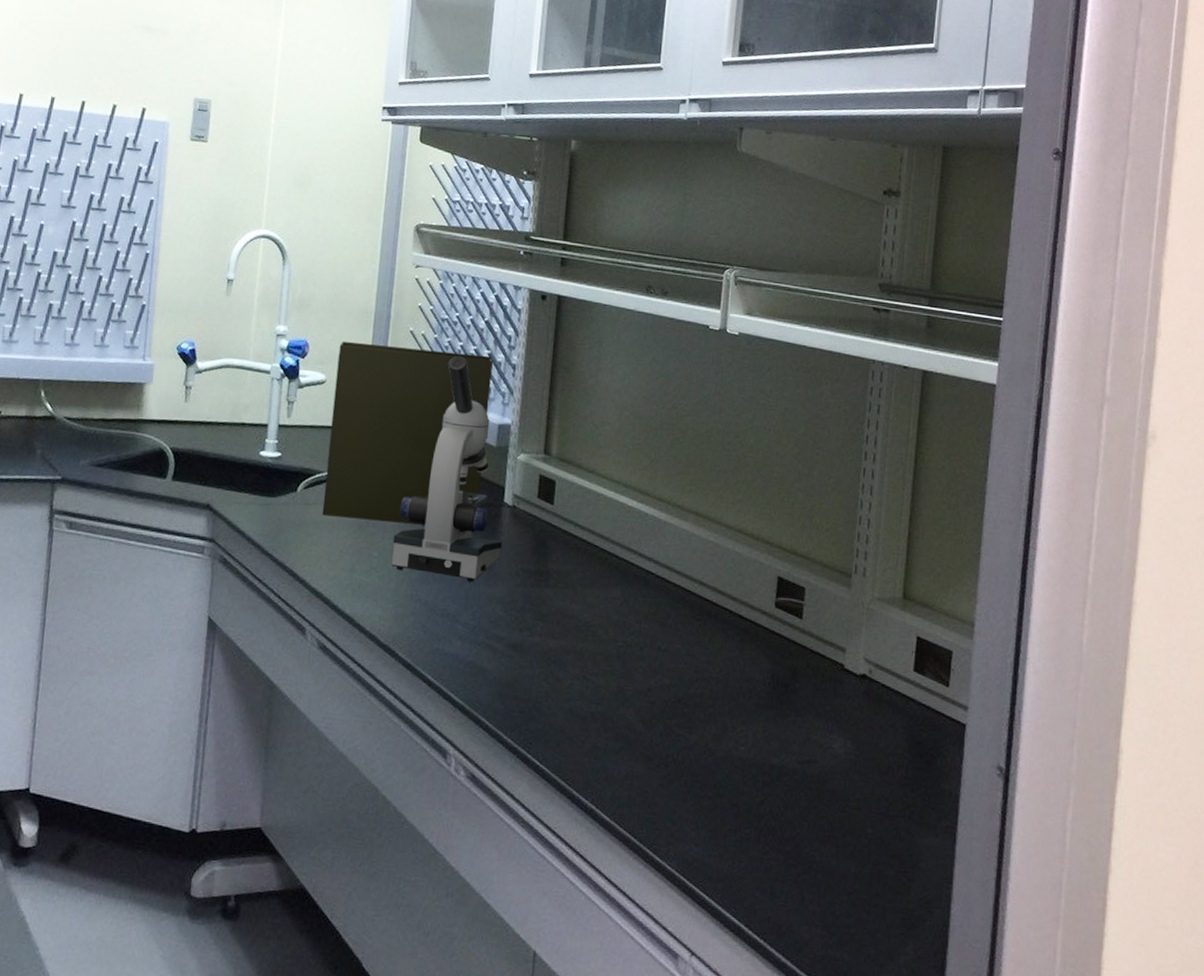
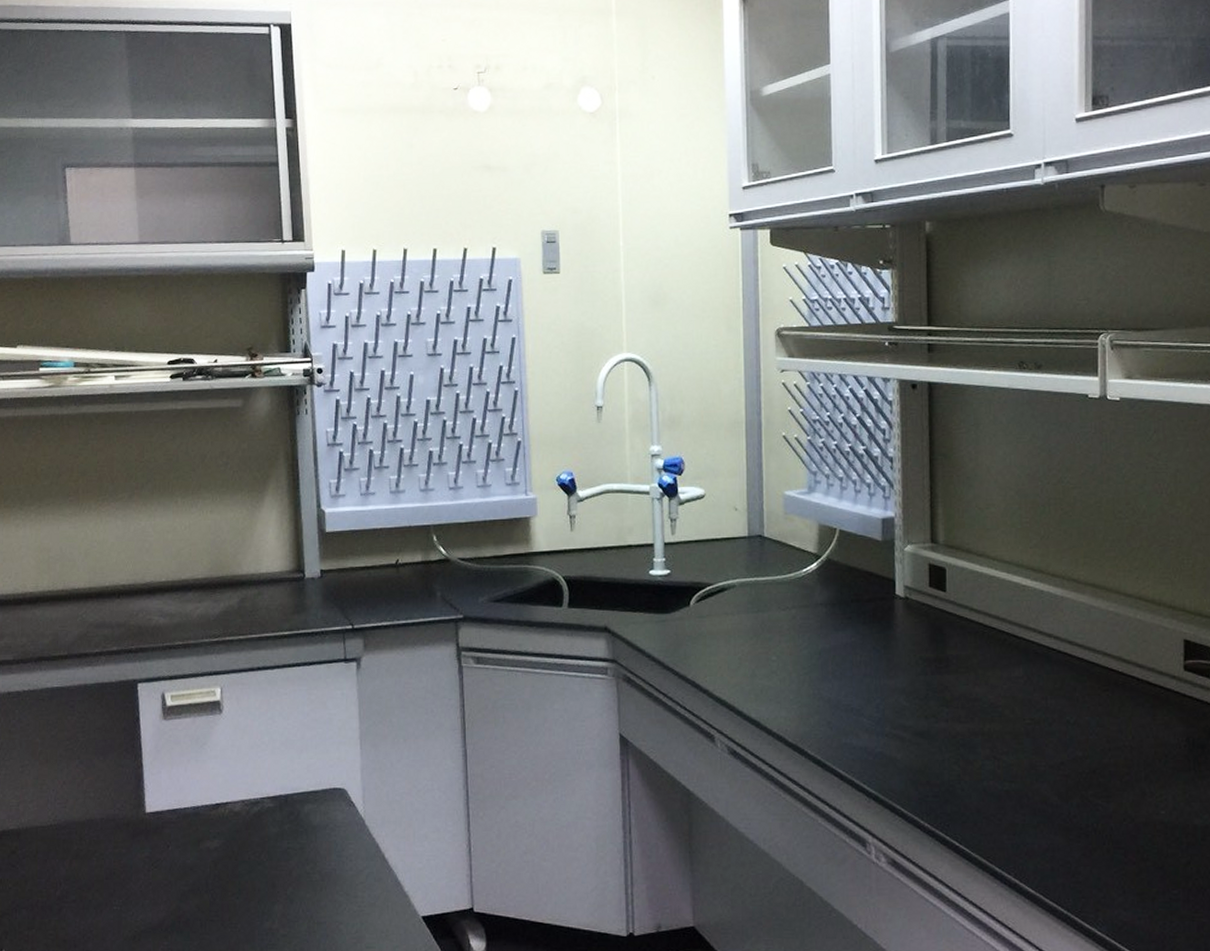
binder: present [322,340,493,525] -> none [714,451,870,626]
microscope: present [391,356,503,582] -> none [789,456,899,676]

